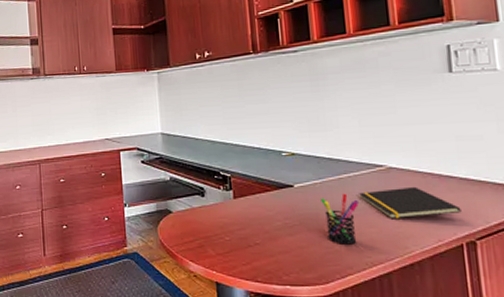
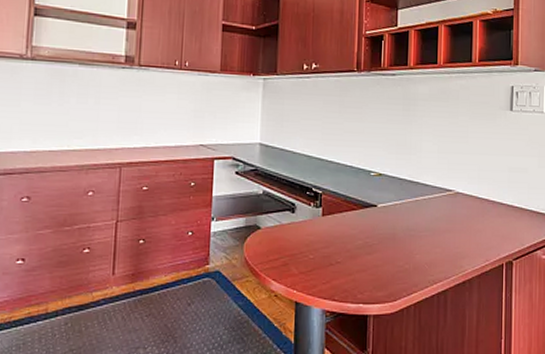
pen holder: present [321,193,359,245] -> none [399,215,429,264]
notepad: present [359,186,462,219] -> none [430,211,506,241]

